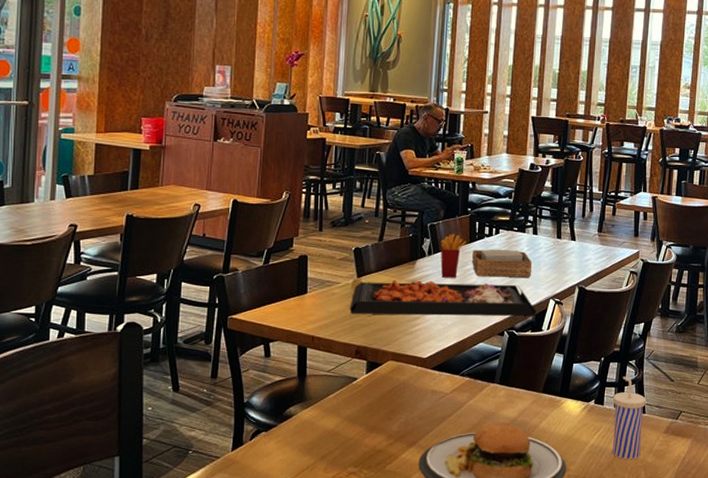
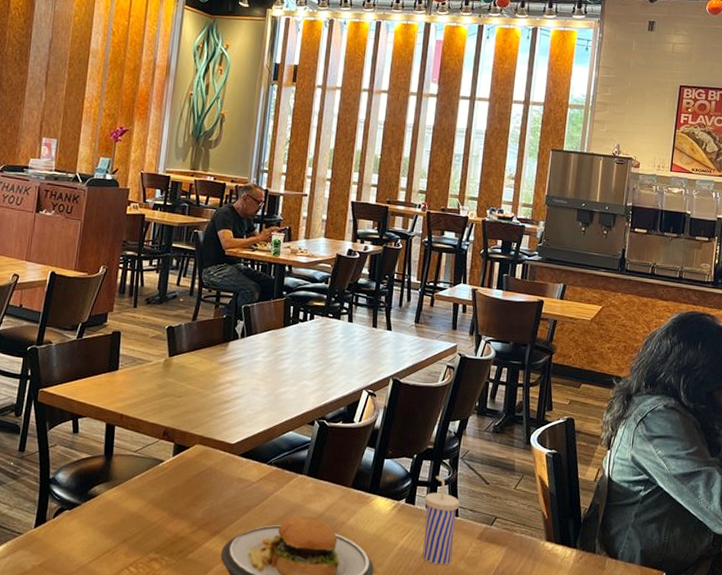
food tray: present [350,280,537,316] -> none [160,360,349,407]
french fries: present [440,233,467,278] -> none [253,316,281,363]
napkin holder: present [472,249,533,279] -> none [285,334,346,367]

